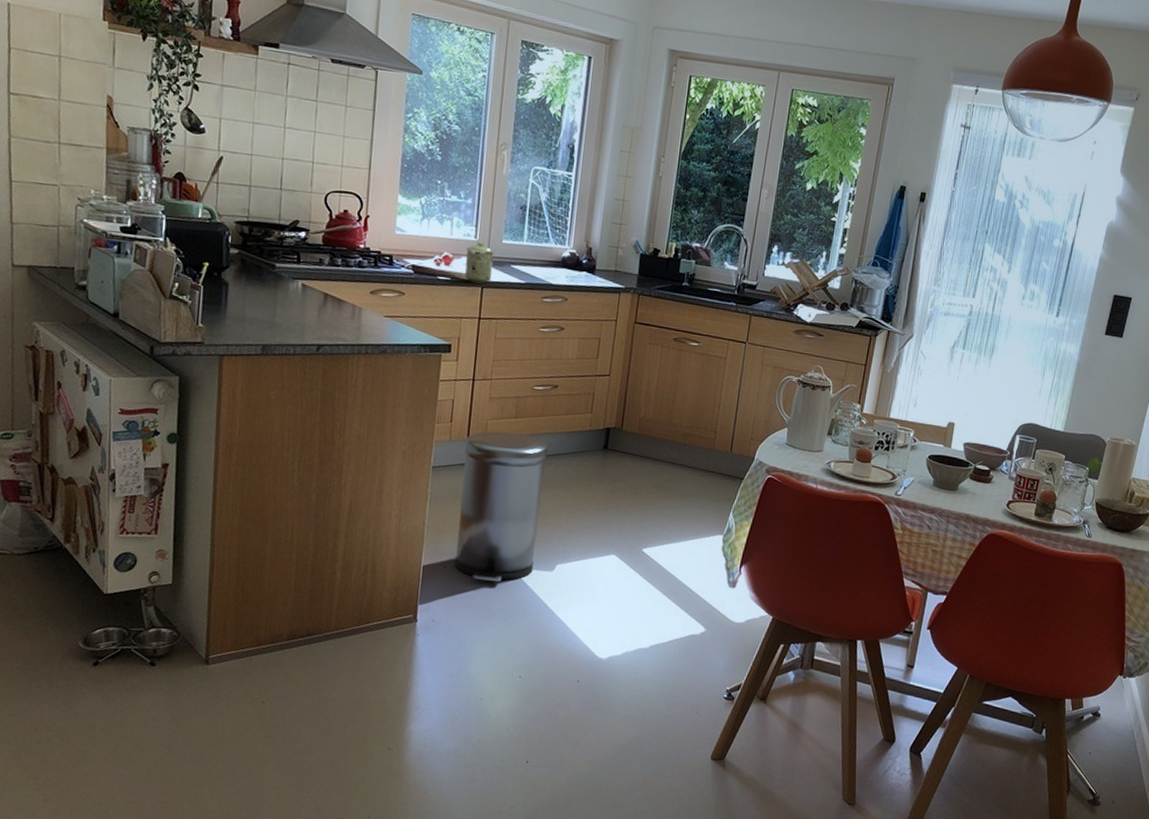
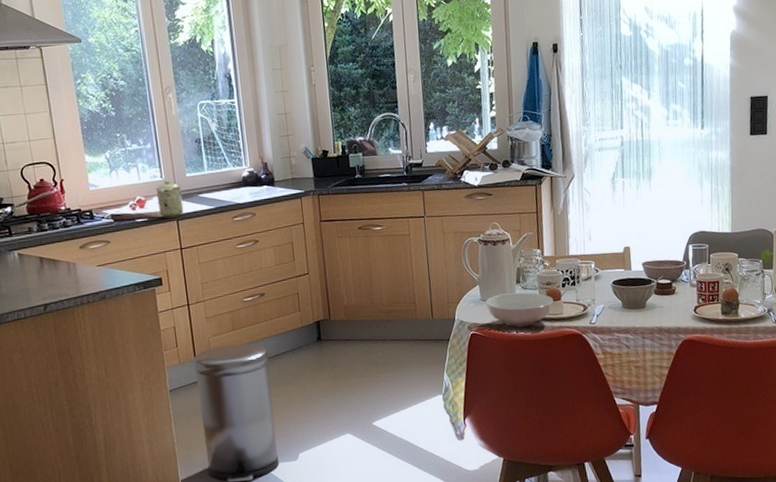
bowl: none [790,442,863,483] -> present [485,292,554,327]

